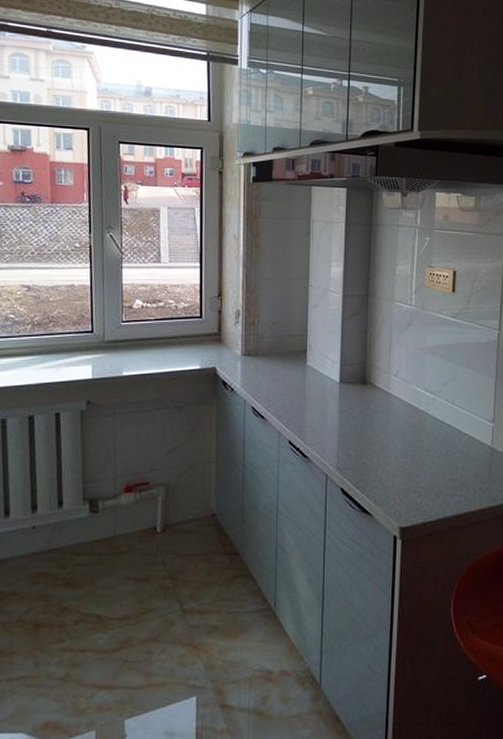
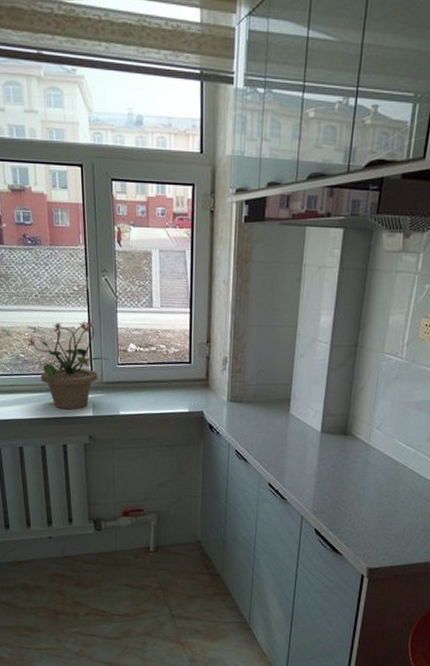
potted plant: none [19,275,112,373] -> present [27,319,109,410]

